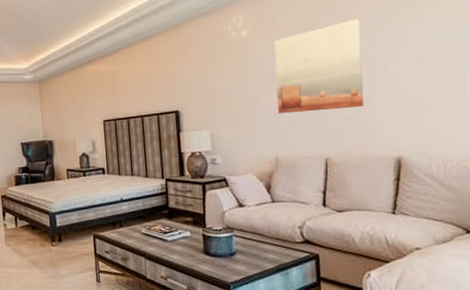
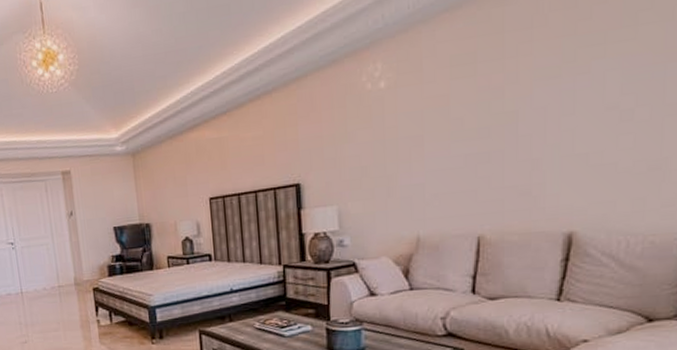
wall art: present [274,18,364,114] -> none [420,59,531,184]

